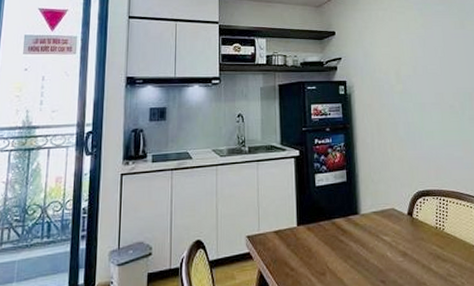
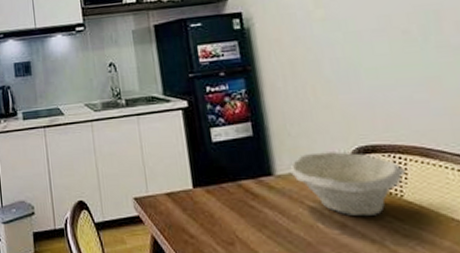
bowl: none [371,195,447,247] -> present [290,151,406,217]

